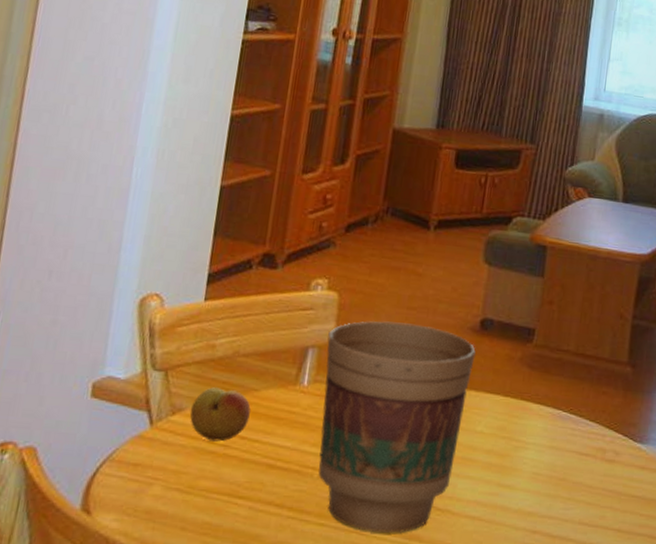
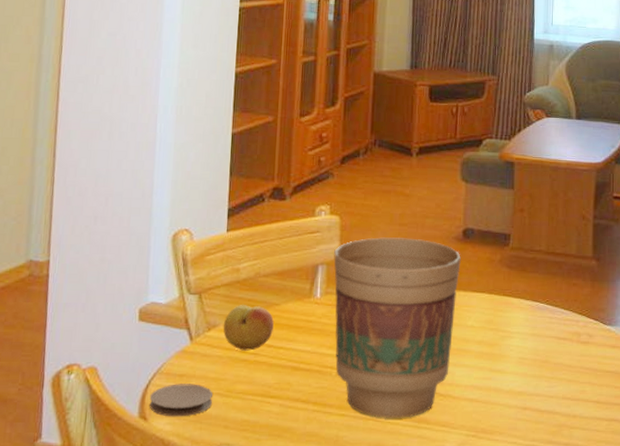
coaster: none [94,474,171,514] -> present [149,384,213,417]

